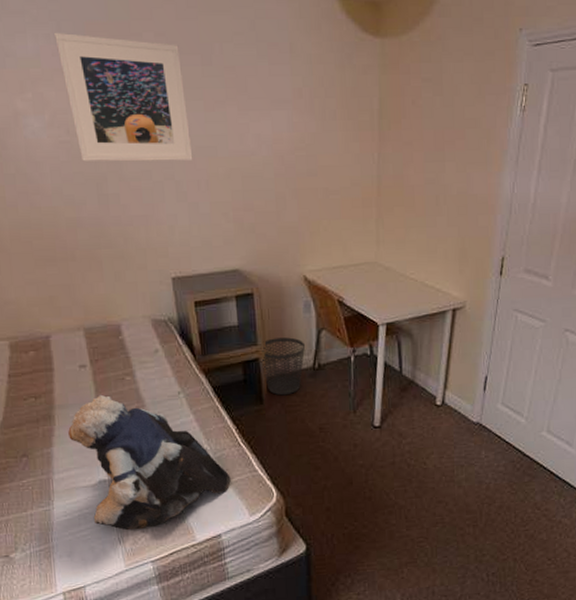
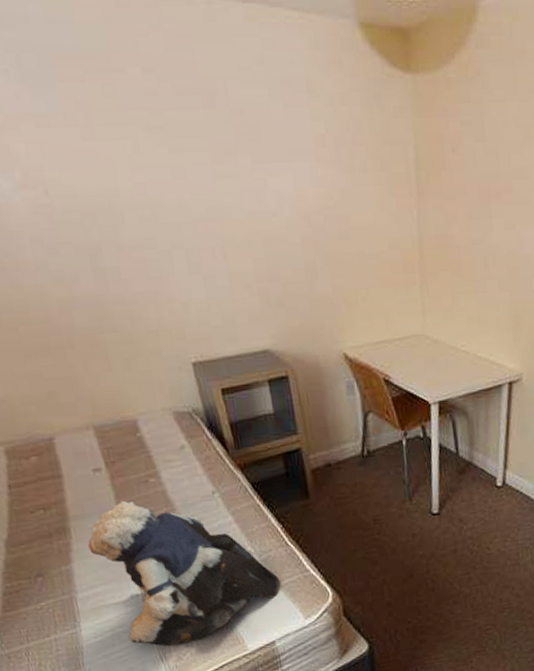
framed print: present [54,32,193,162] -> none [14,67,204,229]
wastebasket: present [262,337,306,396] -> none [303,423,352,488]

